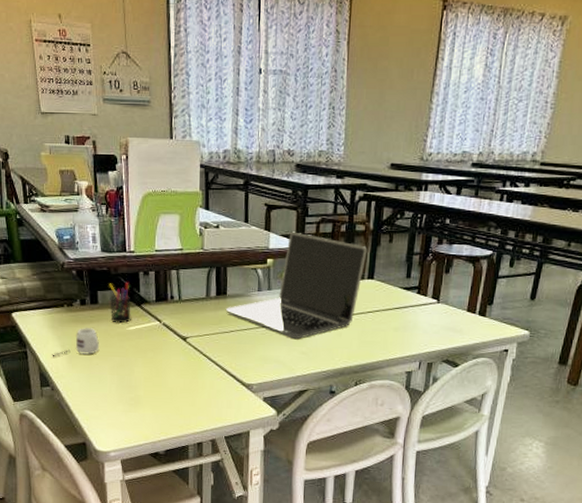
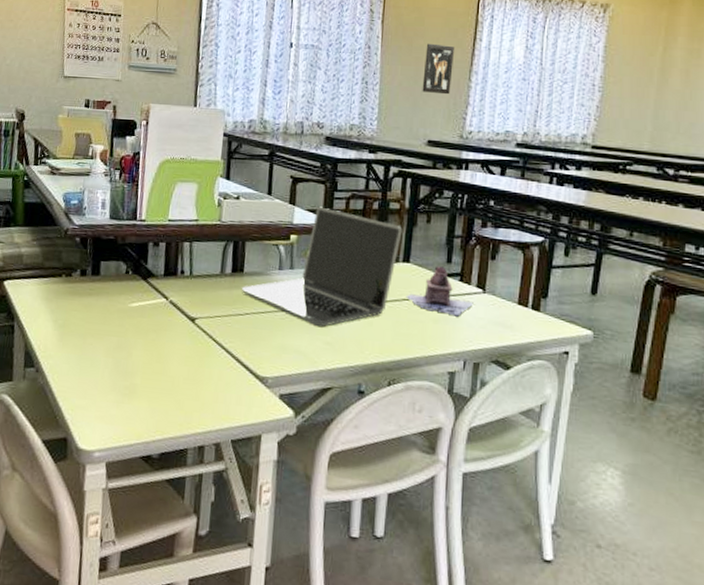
mug: present [52,327,100,357] -> none [41,300,97,334]
pen holder: present [109,283,131,324] -> none [112,253,137,299]
teapot: none [370,281,429,325] -> present [406,266,474,317]
wall art: none [386,64,418,117] -> present [422,43,455,95]

